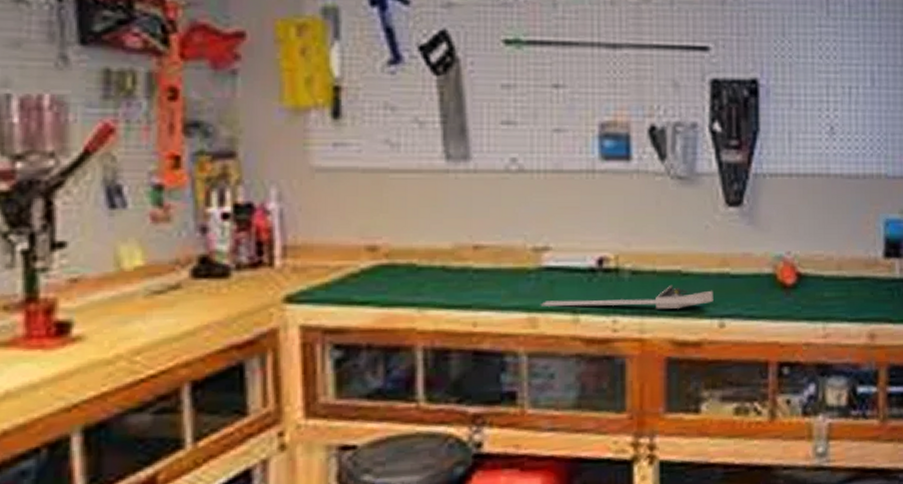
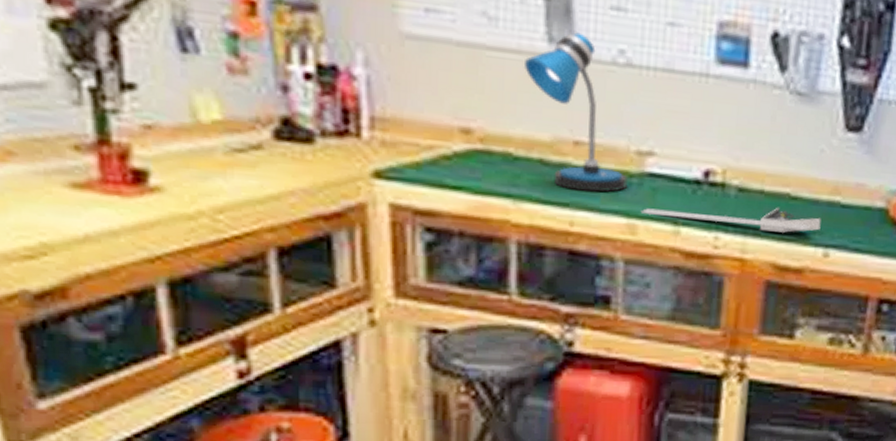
desk lamp: none [424,148,526,292] -> present [523,32,627,192]

